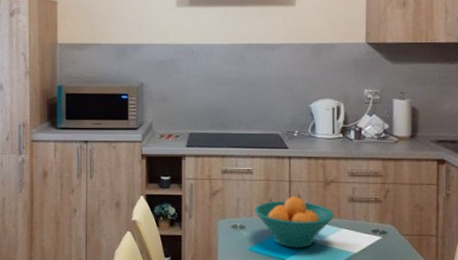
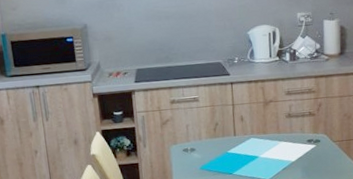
fruit bowl: present [255,197,335,248] -> none [203,118,274,163]

